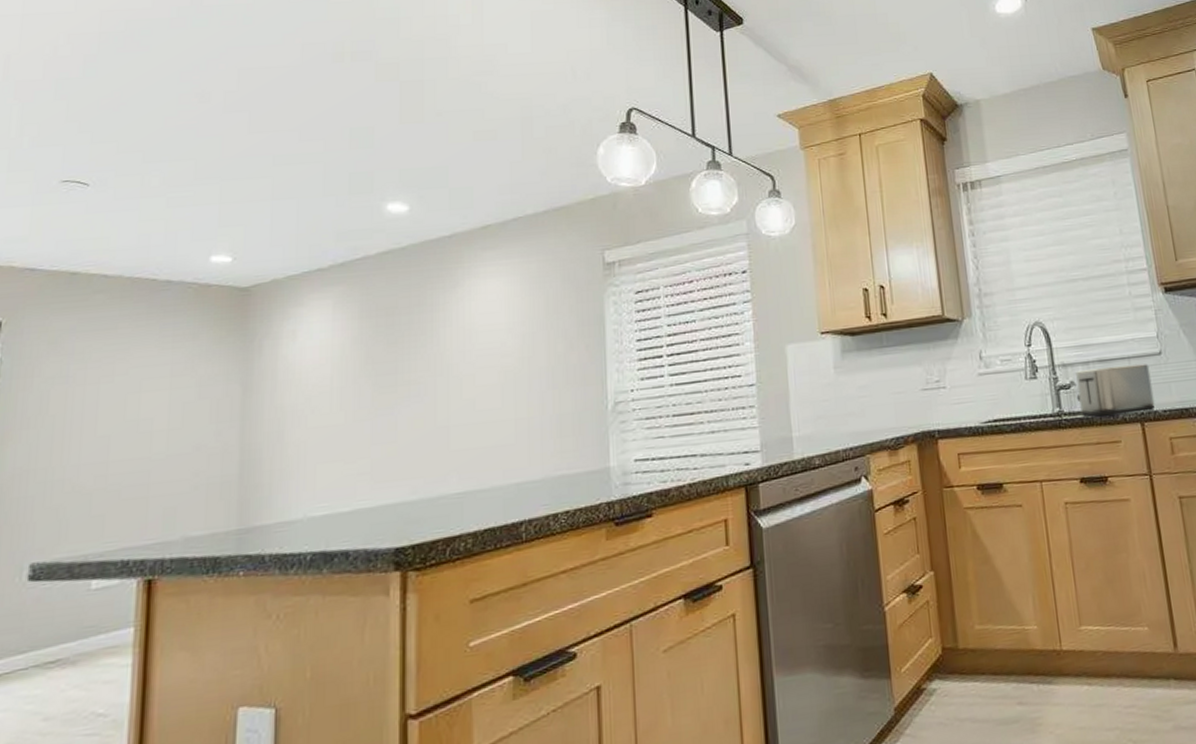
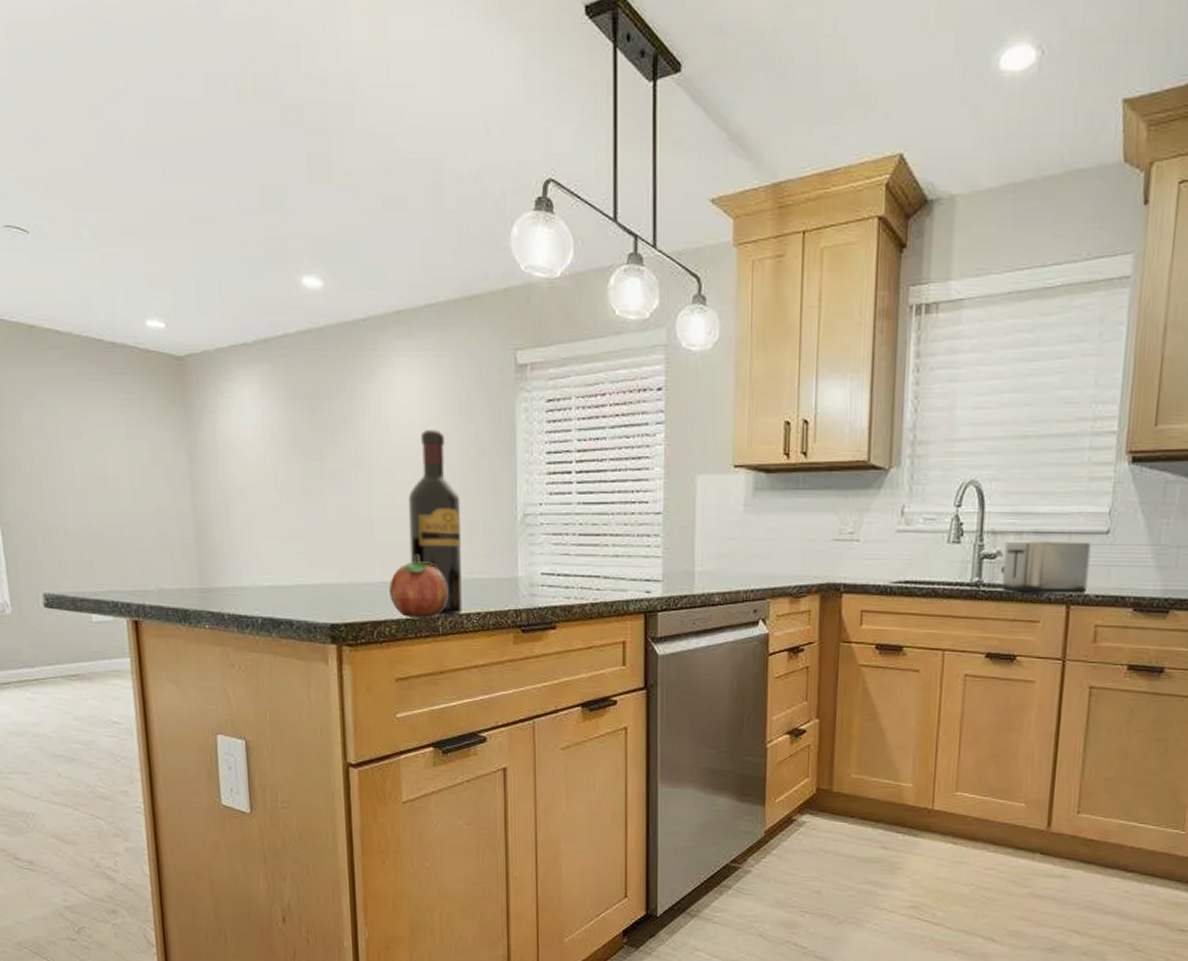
fruit: none [465,457,534,529] -> present [388,554,449,619]
wine bottle: none [490,331,549,520] -> present [408,430,462,615]

